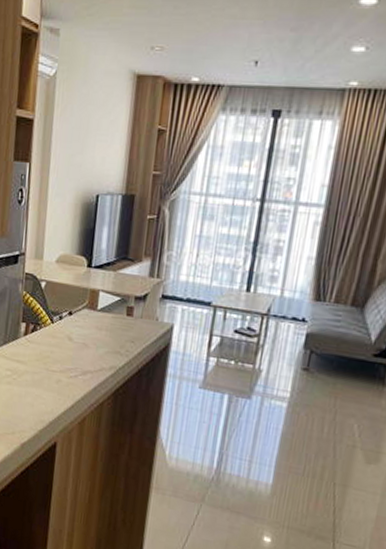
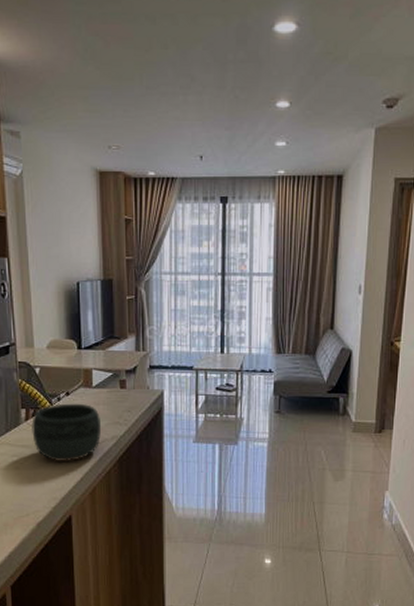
bowl: none [29,322,101,386] -> present [31,403,102,461]

